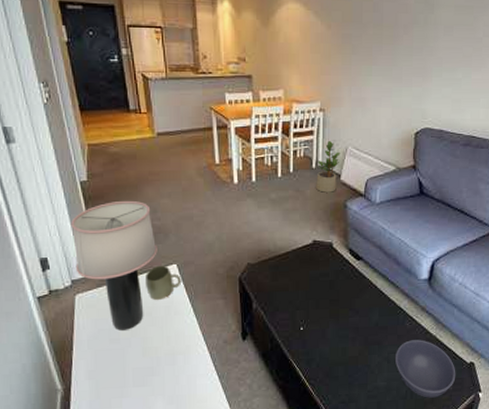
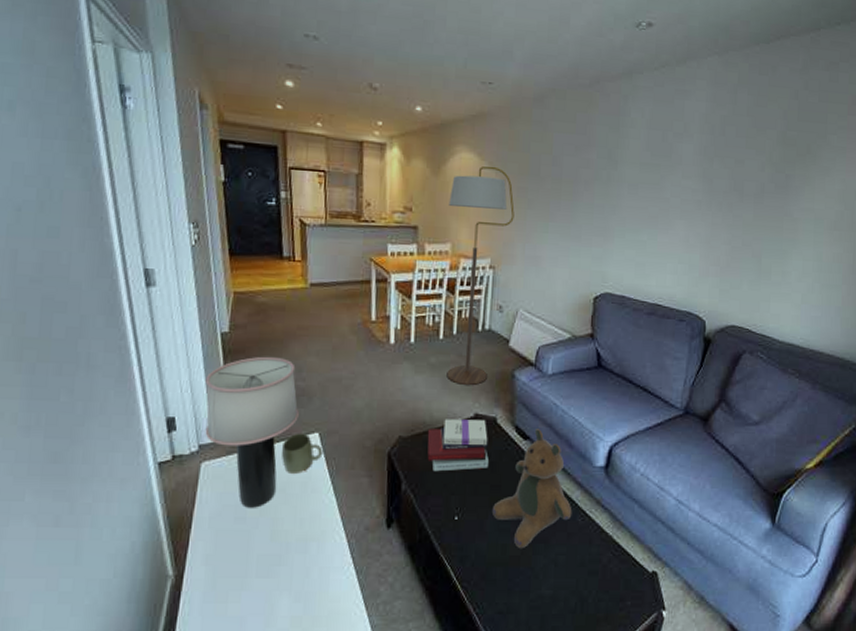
books: none [272,245,327,291] -> present [427,419,489,472]
floor lamp: none [279,16,340,216] -> present [446,166,515,385]
potted plant: present [316,140,341,193] -> none [481,301,510,360]
teddy bear: none [332,250,401,351] -> present [491,429,572,549]
bowl: present [395,339,456,398] -> none [564,540,636,614]

